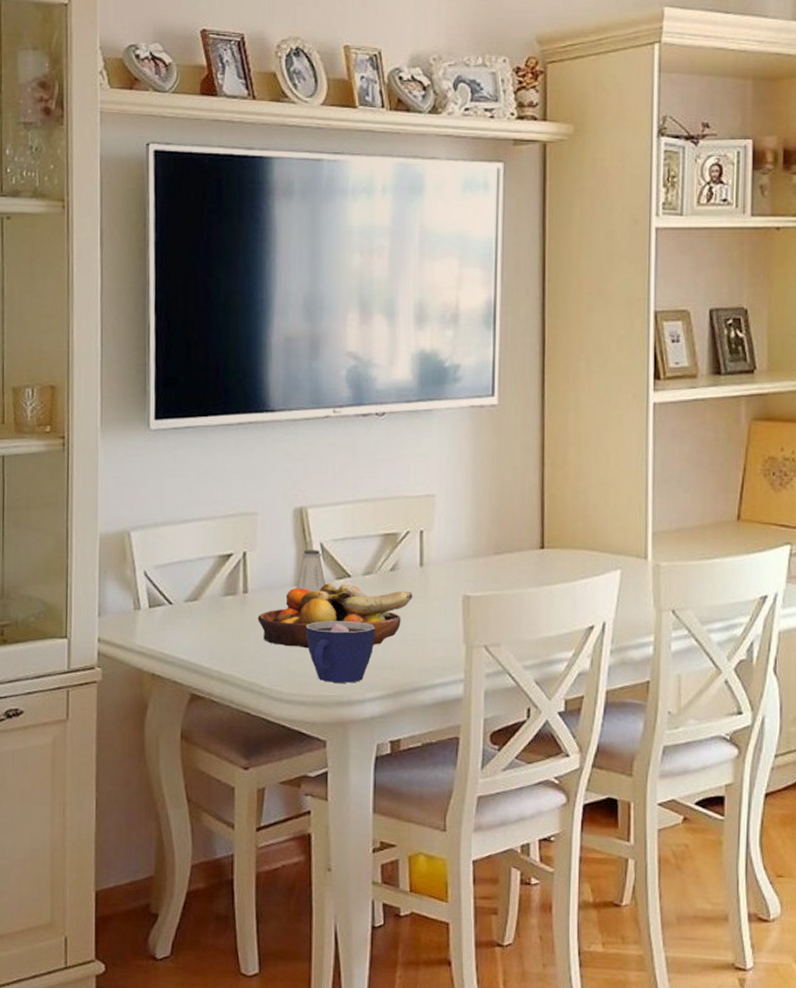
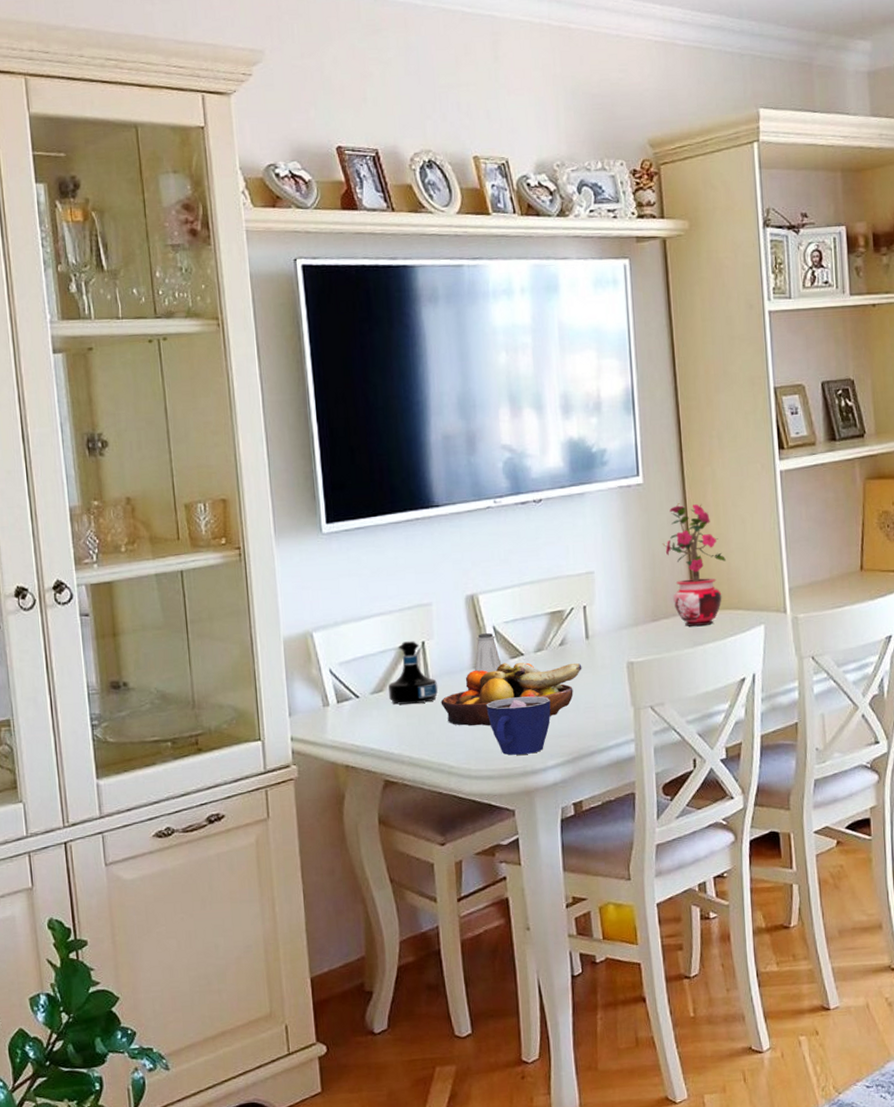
tequila bottle: none [204,550,255,617] -> present [388,641,438,705]
potted plant: none [513,429,583,565] -> present [662,503,726,627]

